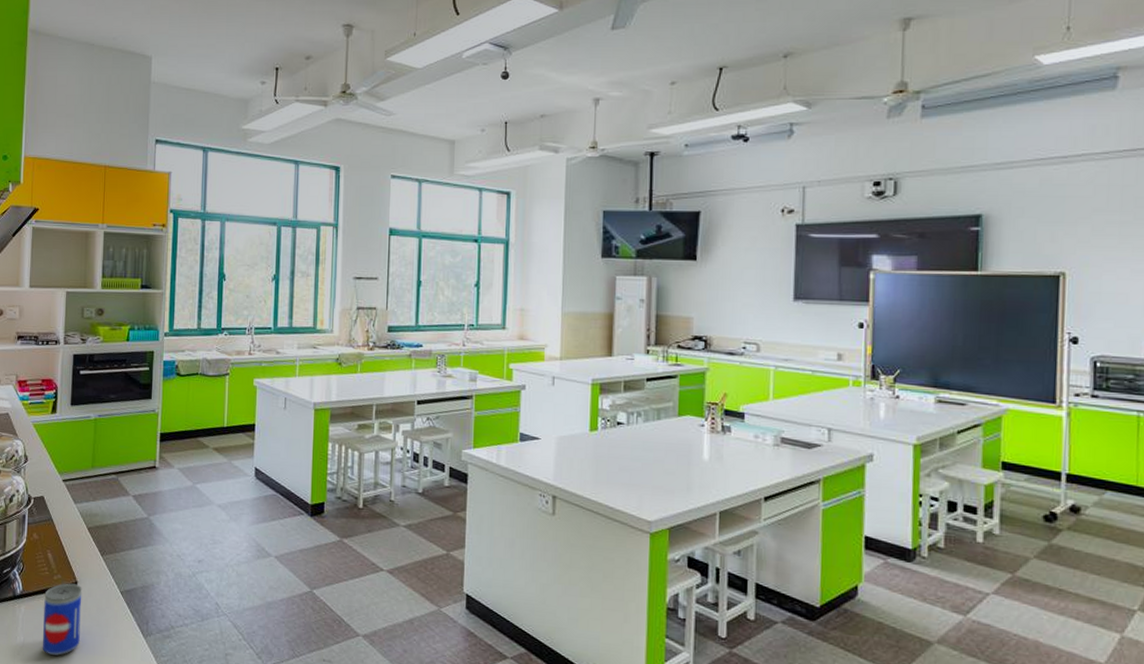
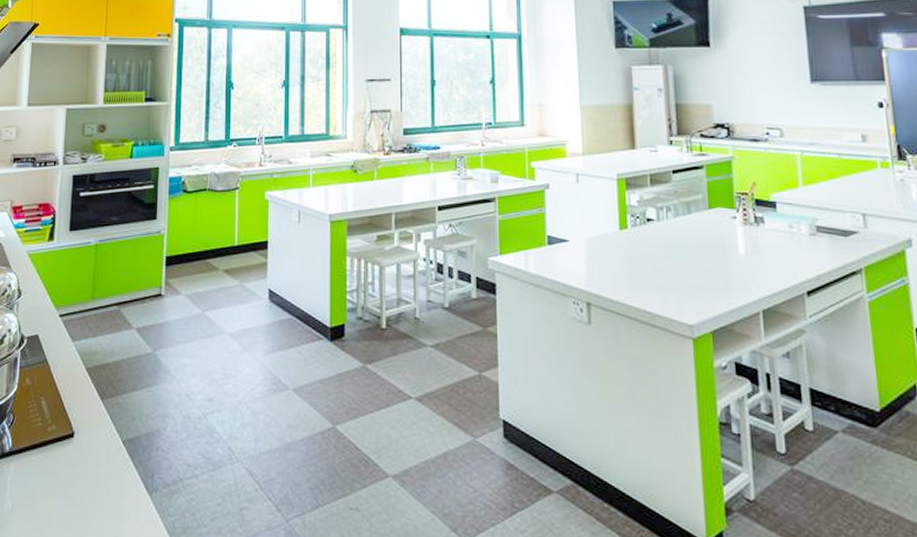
beer can: present [42,583,82,656] -> none [33,434,80,523]

